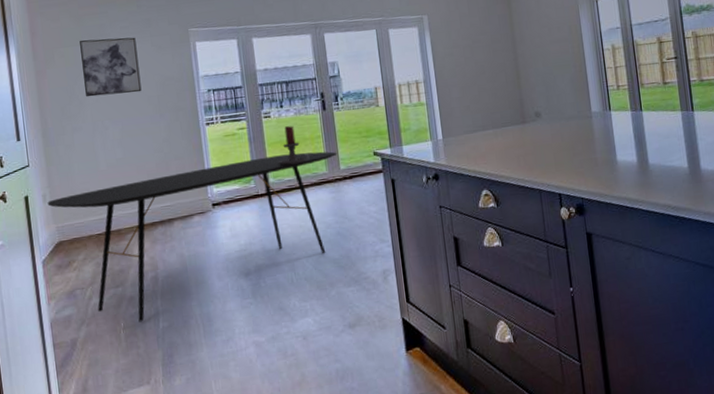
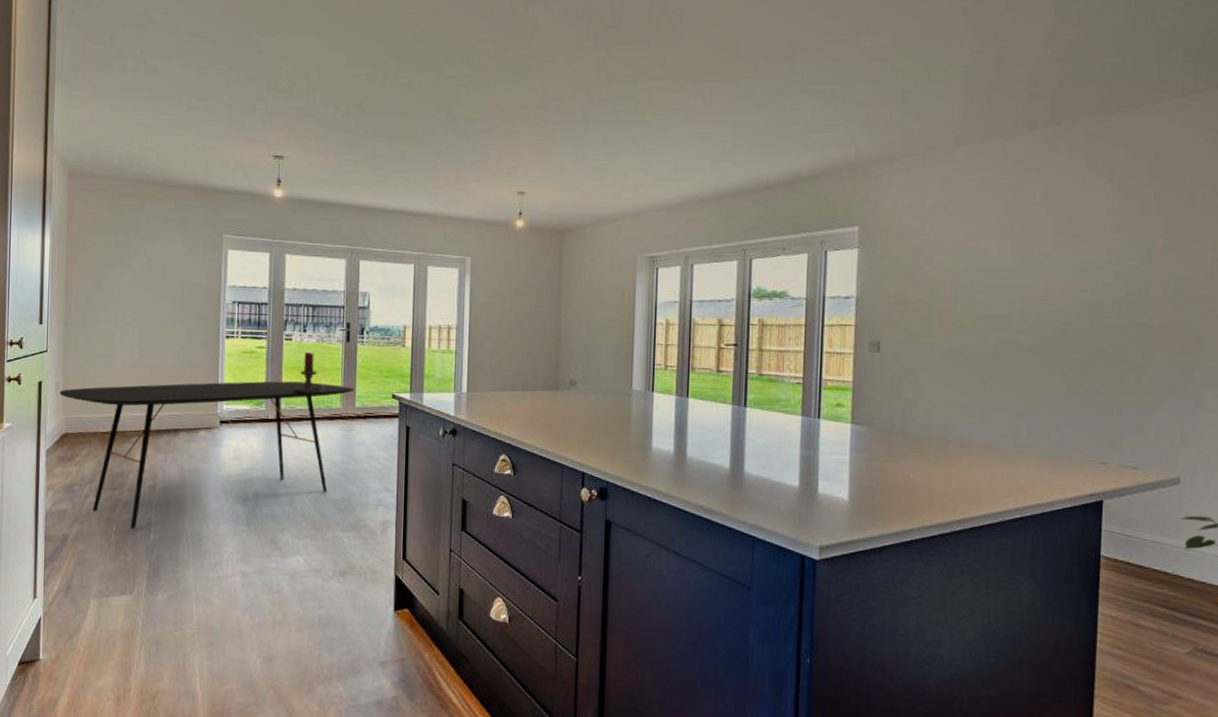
wall art: present [79,37,142,97] -> none [112,230,169,293]

